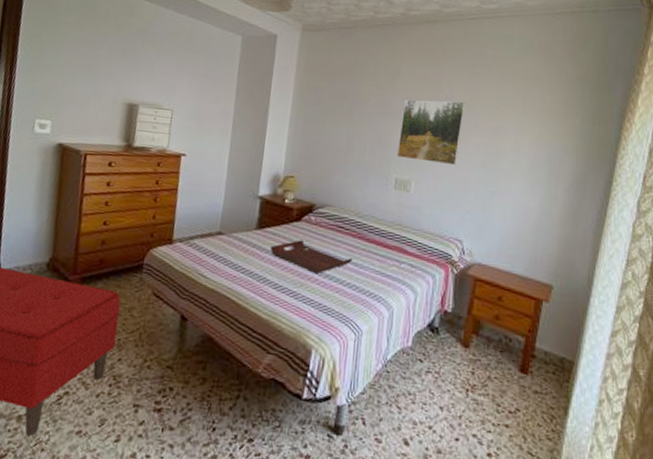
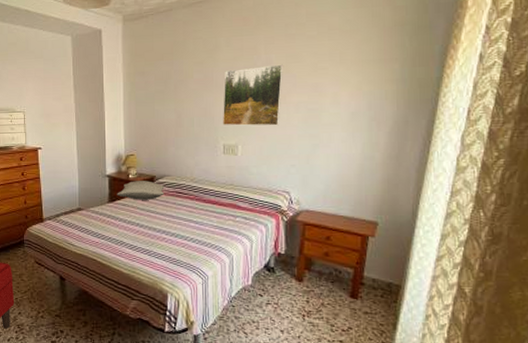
pillow: none [267,207,325,232] -> present [117,181,165,200]
serving tray: present [271,240,353,273] -> none [123,207,193,233]

